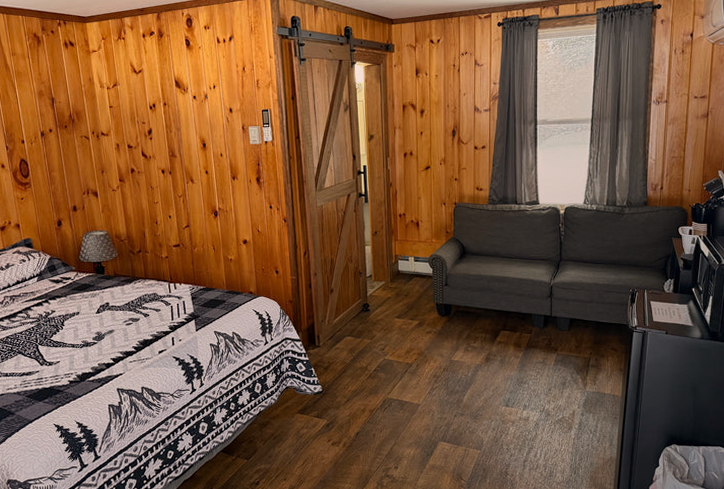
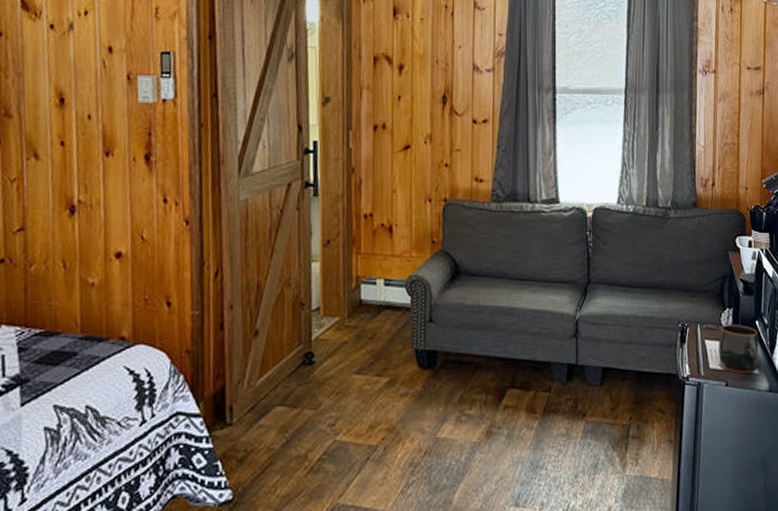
mug: none [661,291,694,326] -> present [719,324,759,374]

